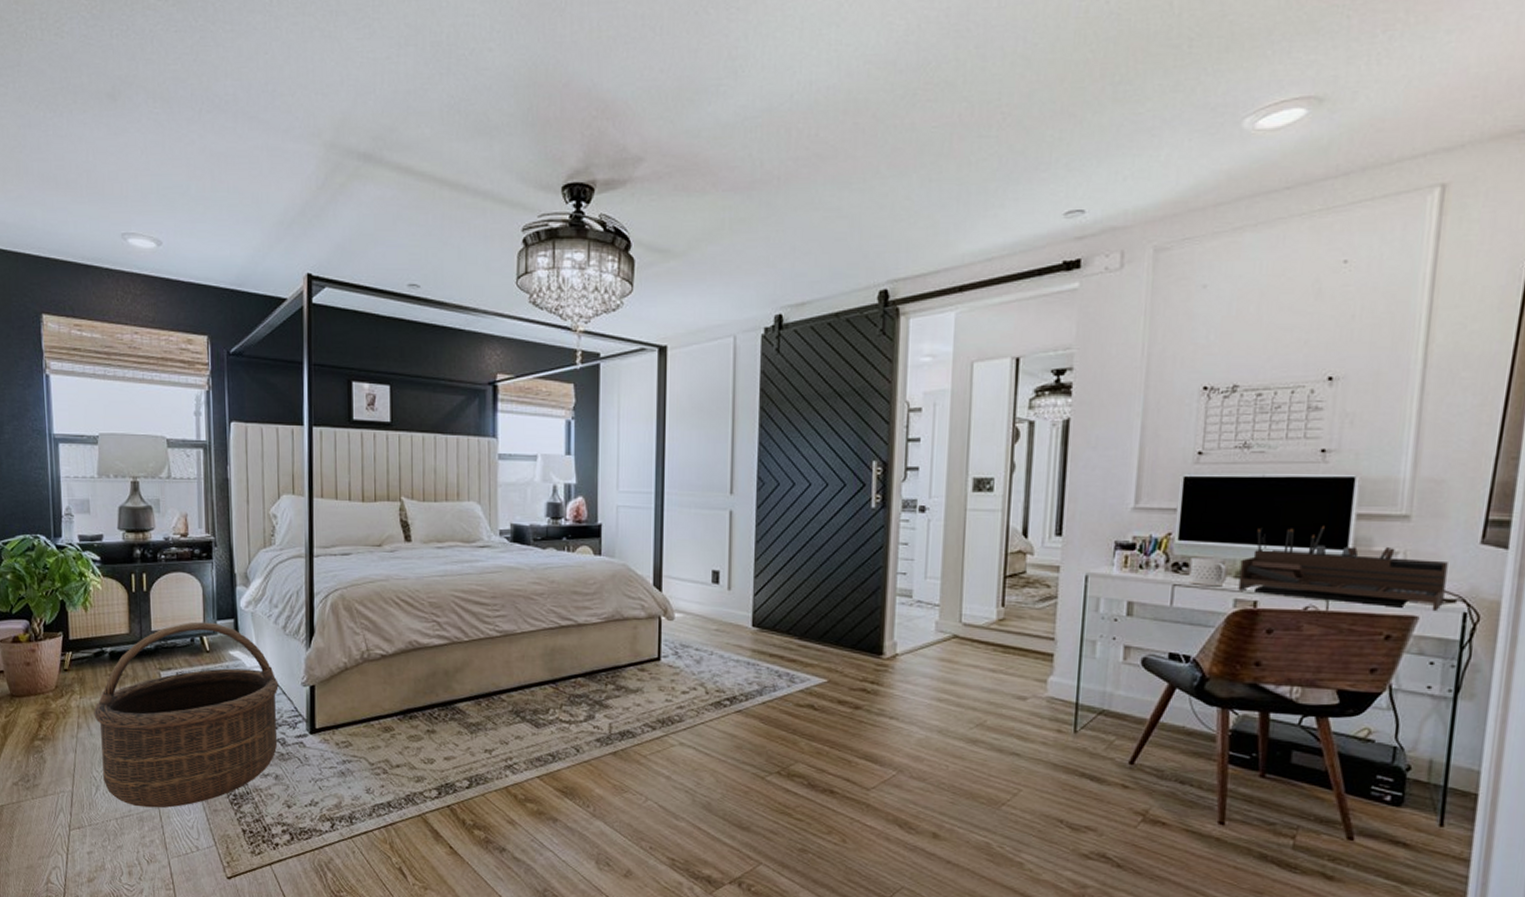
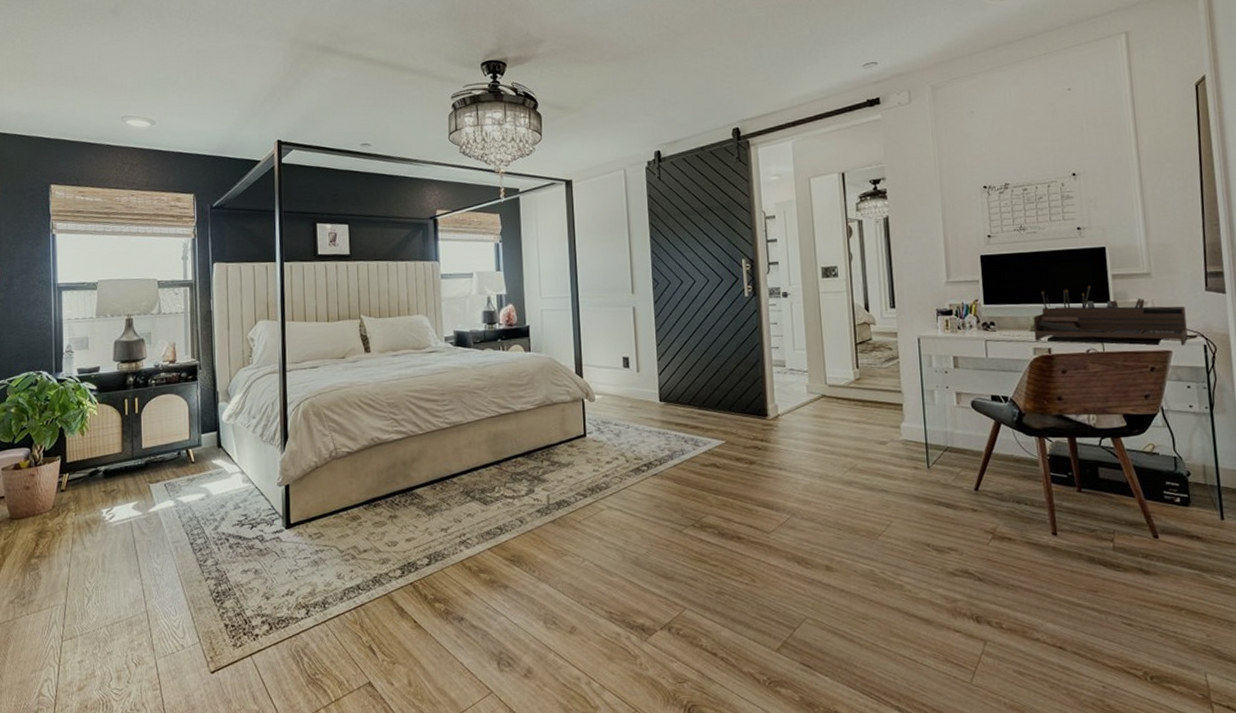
basket: present [94,621,279,808] -> none [88,436,257,613]
mug: present [1189,556,1228,587] -> none [996,316,1025,340]

